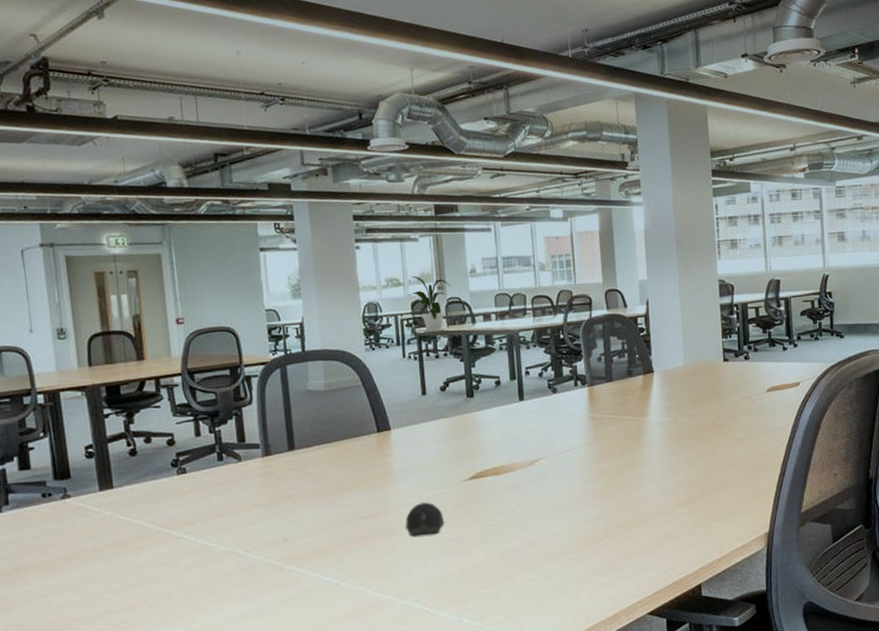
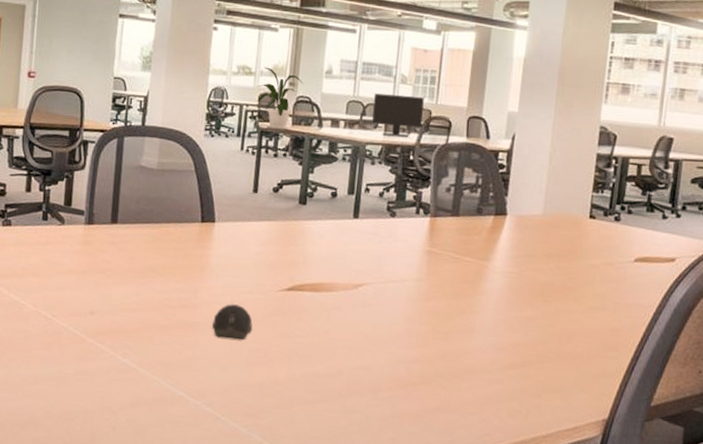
computer monitor: none [518,279,566,321] -> present [372,93,424,137]

